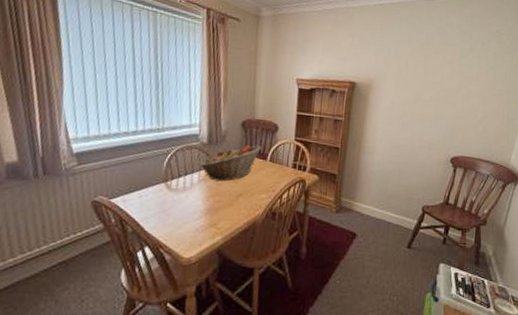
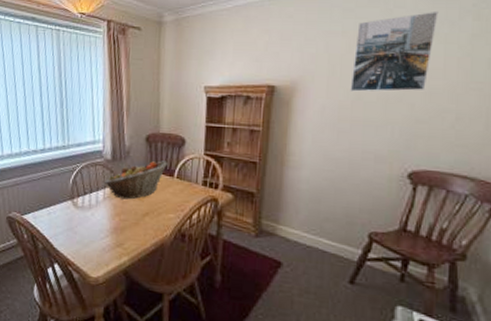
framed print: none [412,32,475,94] -> present [350,10,439,92]

